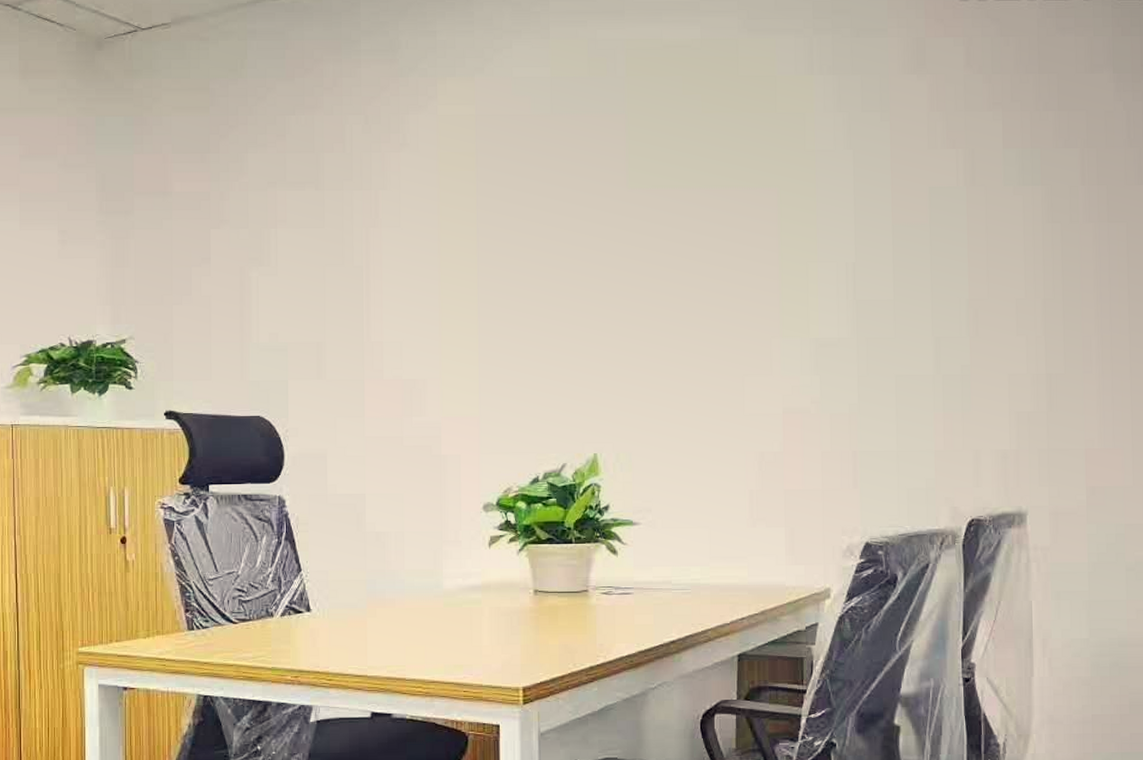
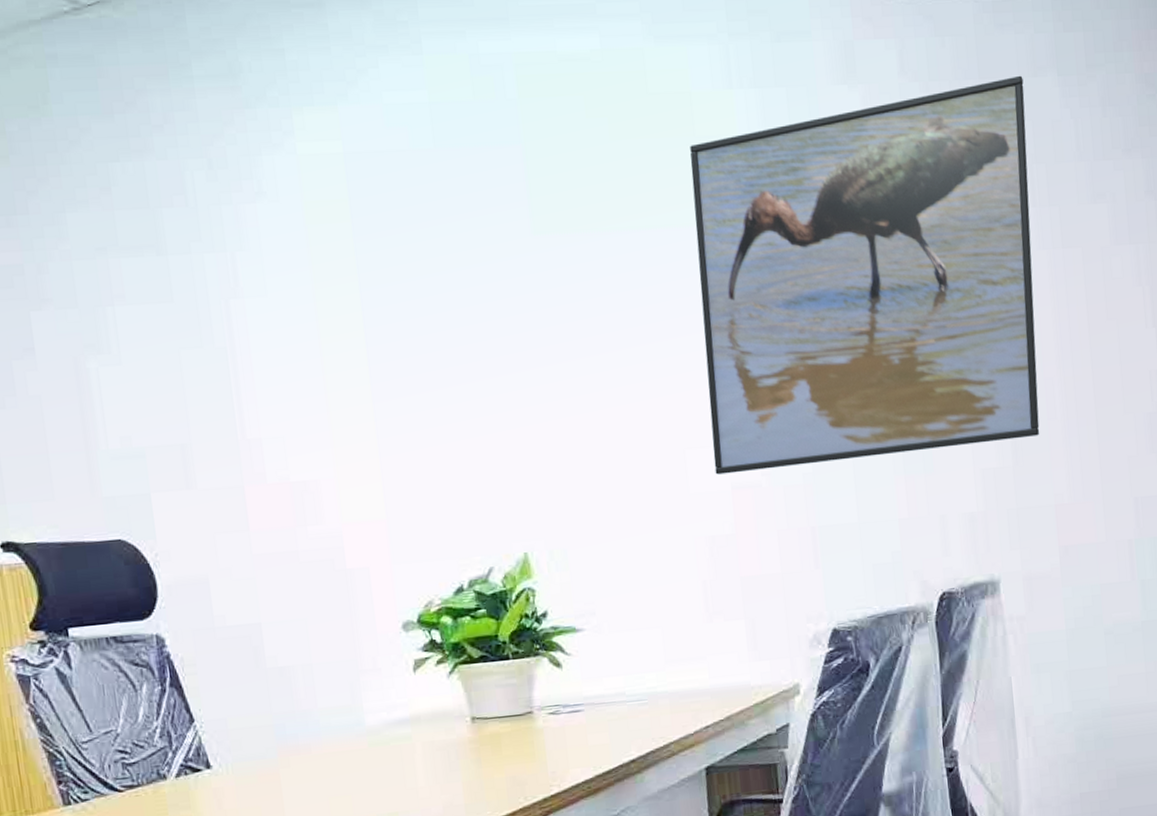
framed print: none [769,71,1081,400] -> present [690,75,1040,475]

